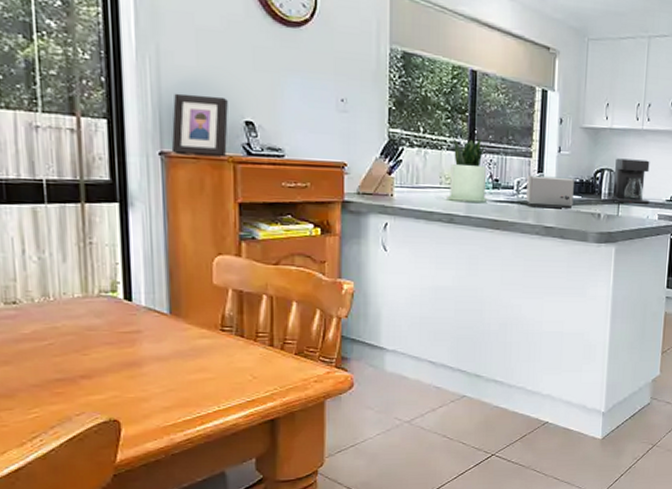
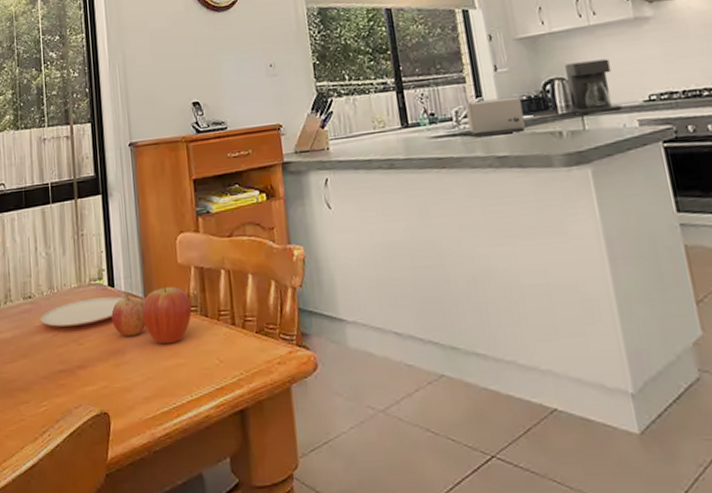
plate: none [30,310,145,336] -> present [41,296,125,327]
fruit: none [127,309,170,350] -> present [111,294,146,336]
fruit: none [165,302,226,360] -> present [141,283,192,345]
picture frame: present [171,93,228,158] -> none [137,85,180,144]
planter: present [445,138,489,204] -> none [379,74,428,145]

